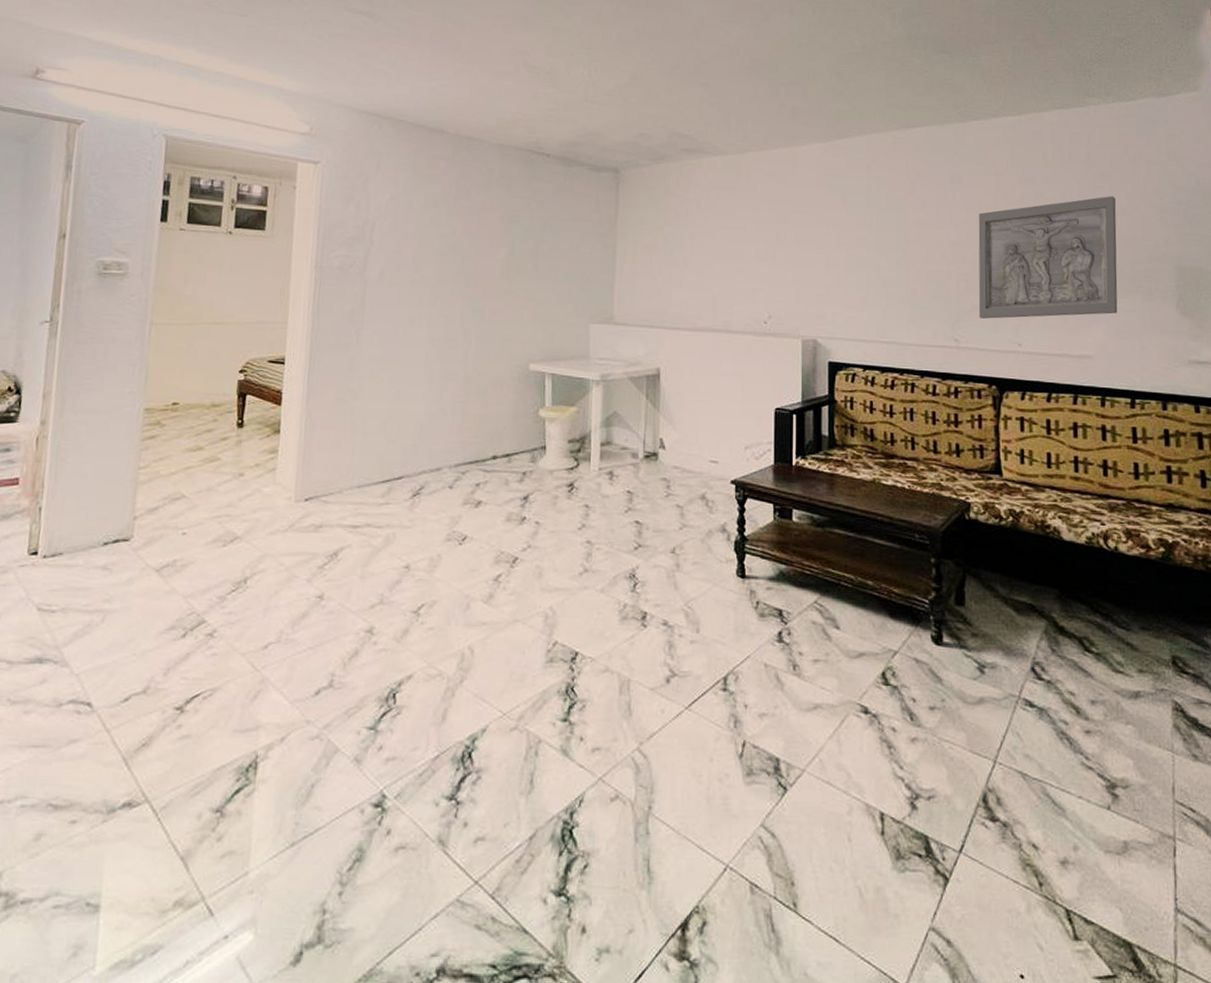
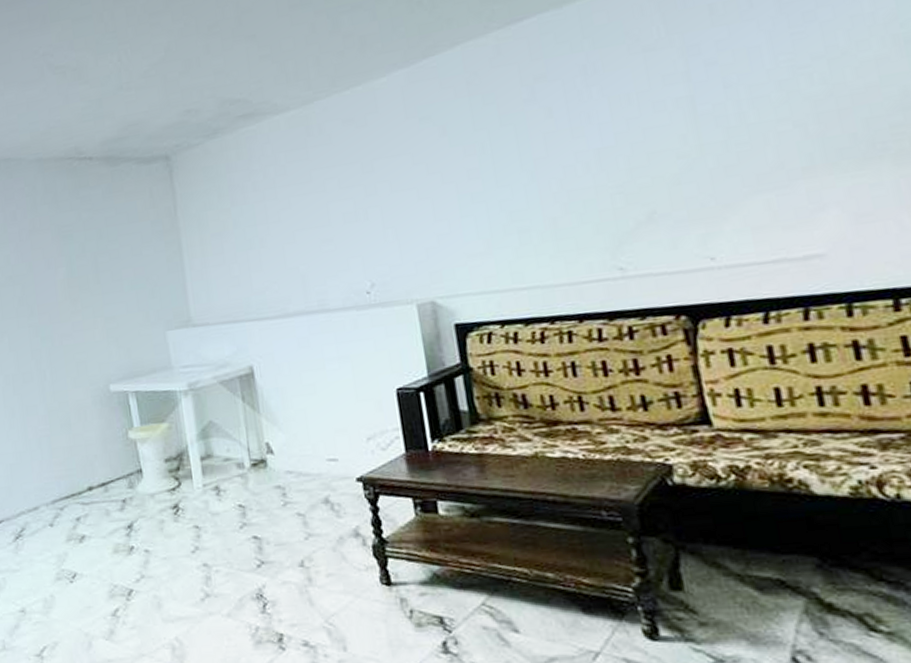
relief sculpture: present [978,196,1118,319] -> none [628,39,856,236]

